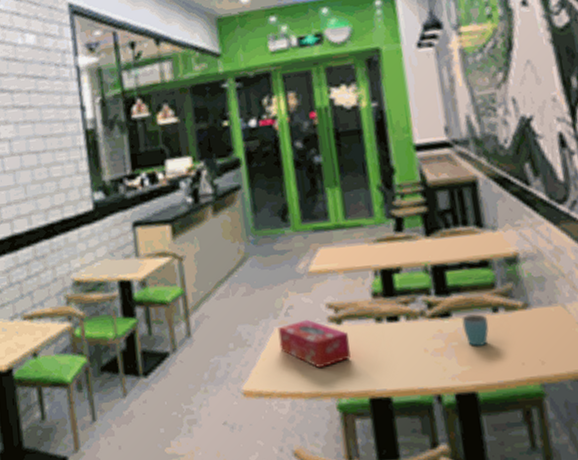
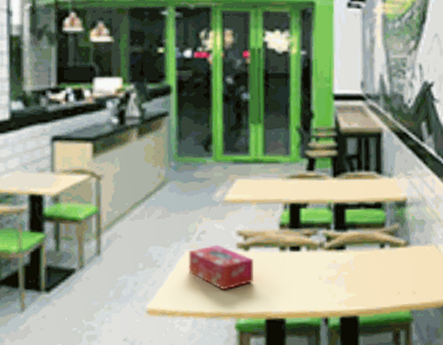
mug: present [461,314,489,347] -> none [354,249,376,277]

